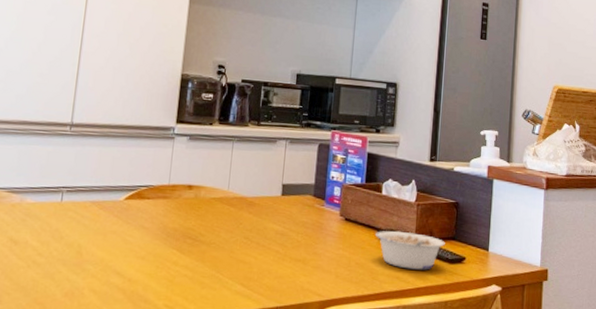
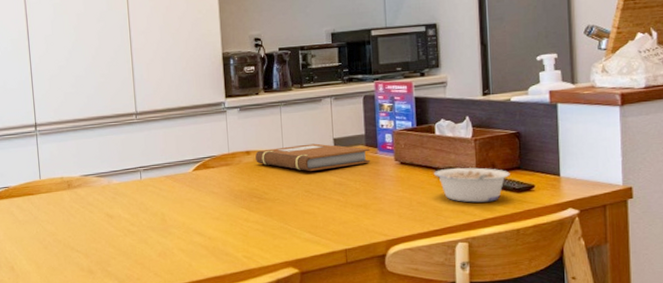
notebook: none [197,186,318,217] -> present [255,143,371,171]

